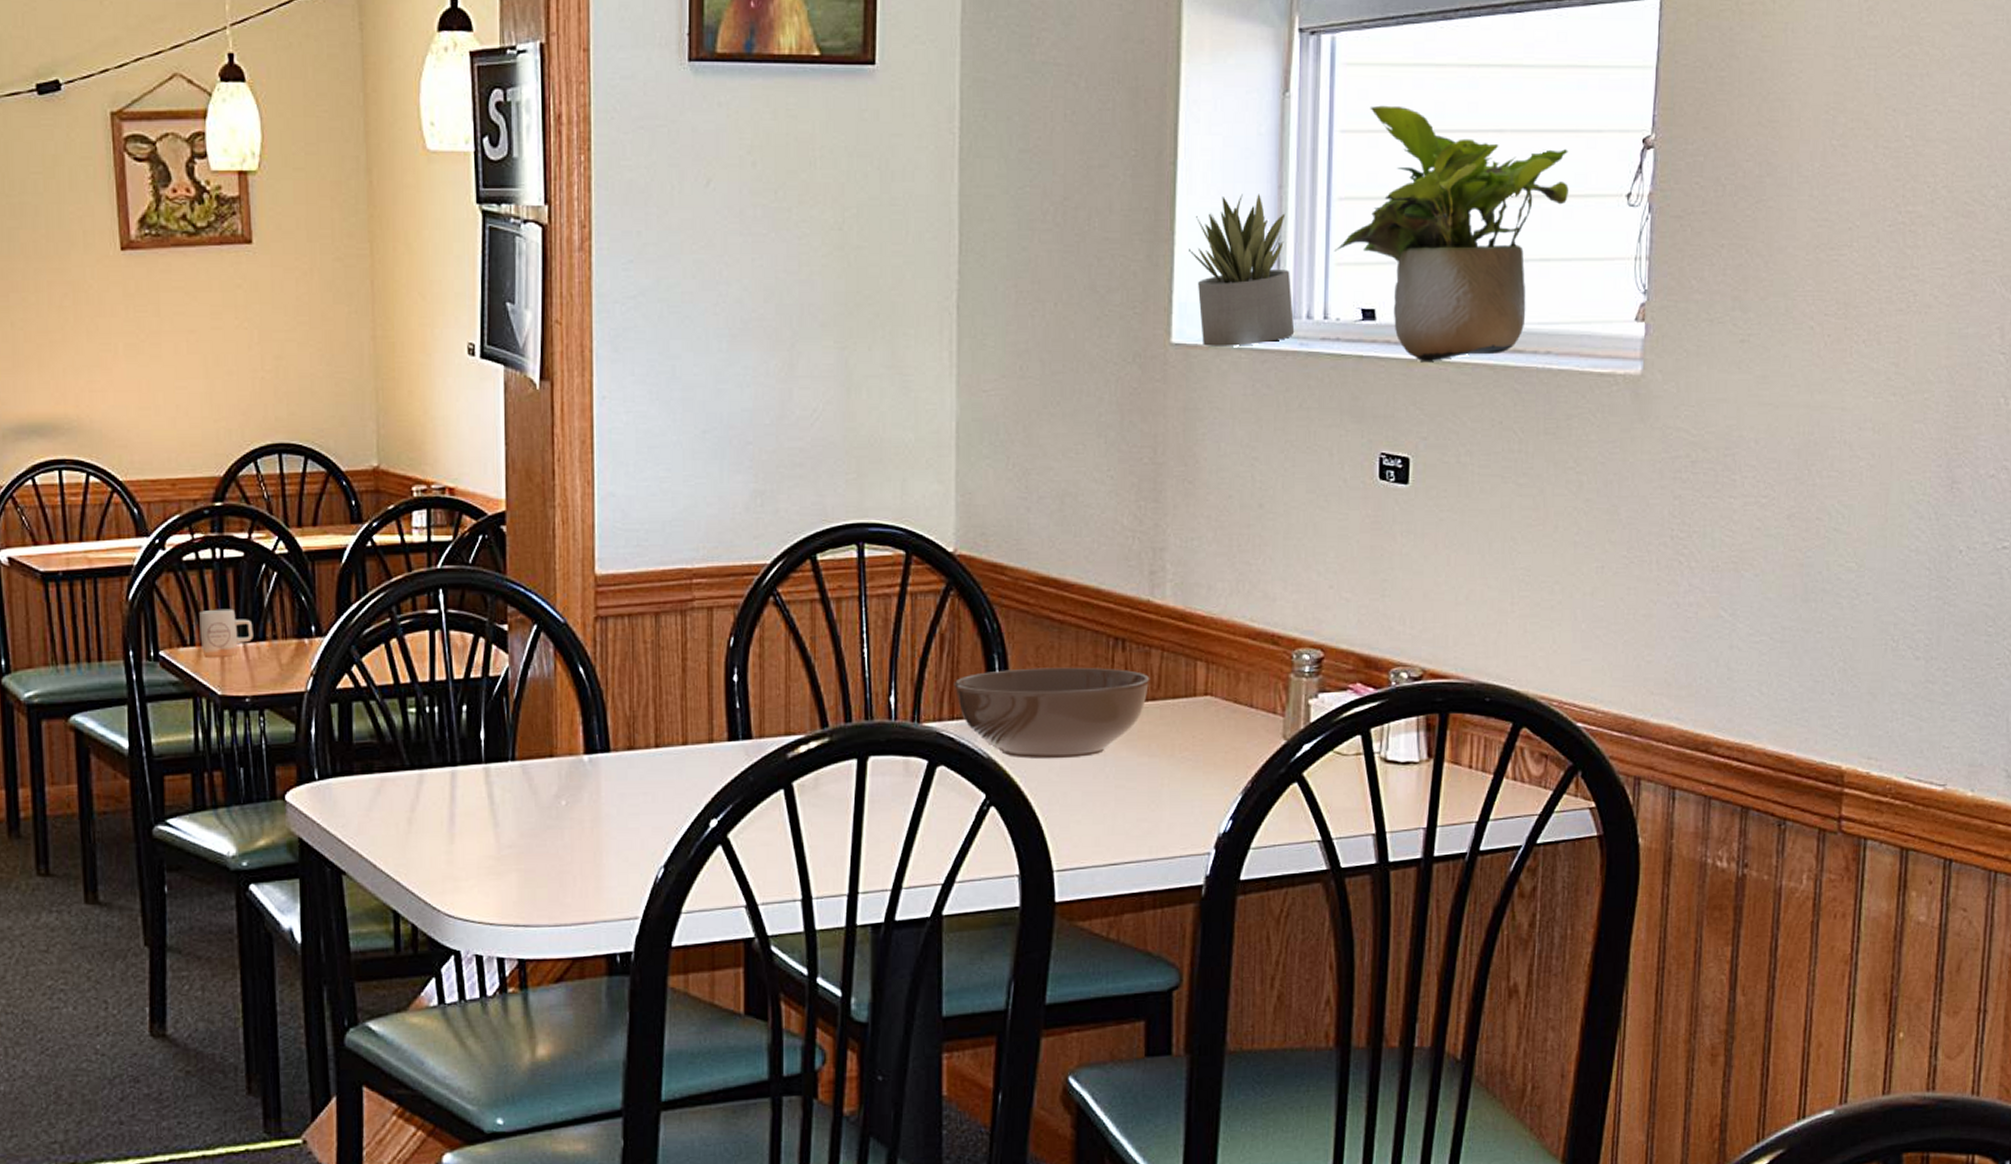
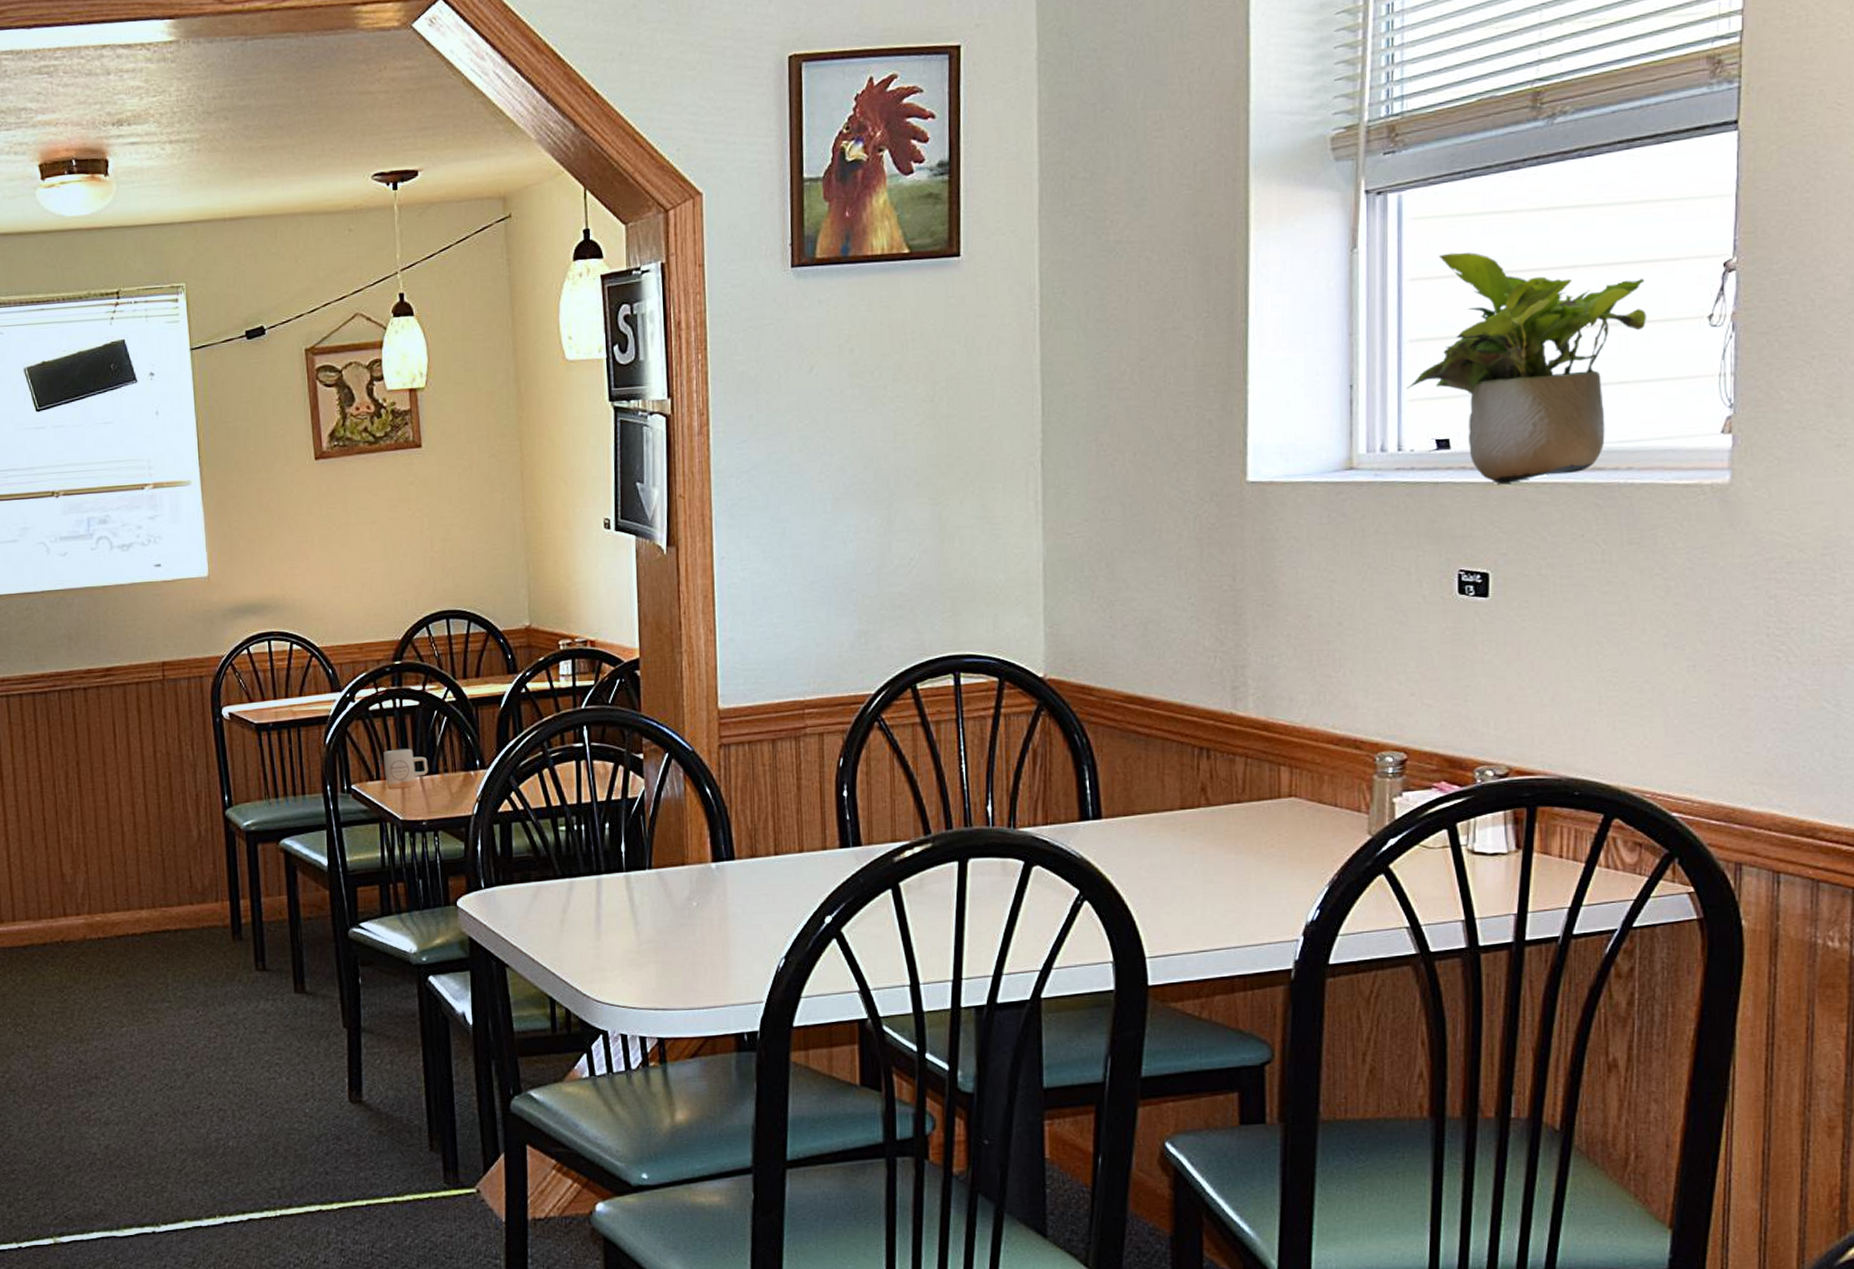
bowl: present [954,667,1150,759] -> none [1046,775,1235,858]
succulent plant: present [1189,194,1295,348] -> none [1262,342,1369,483]

